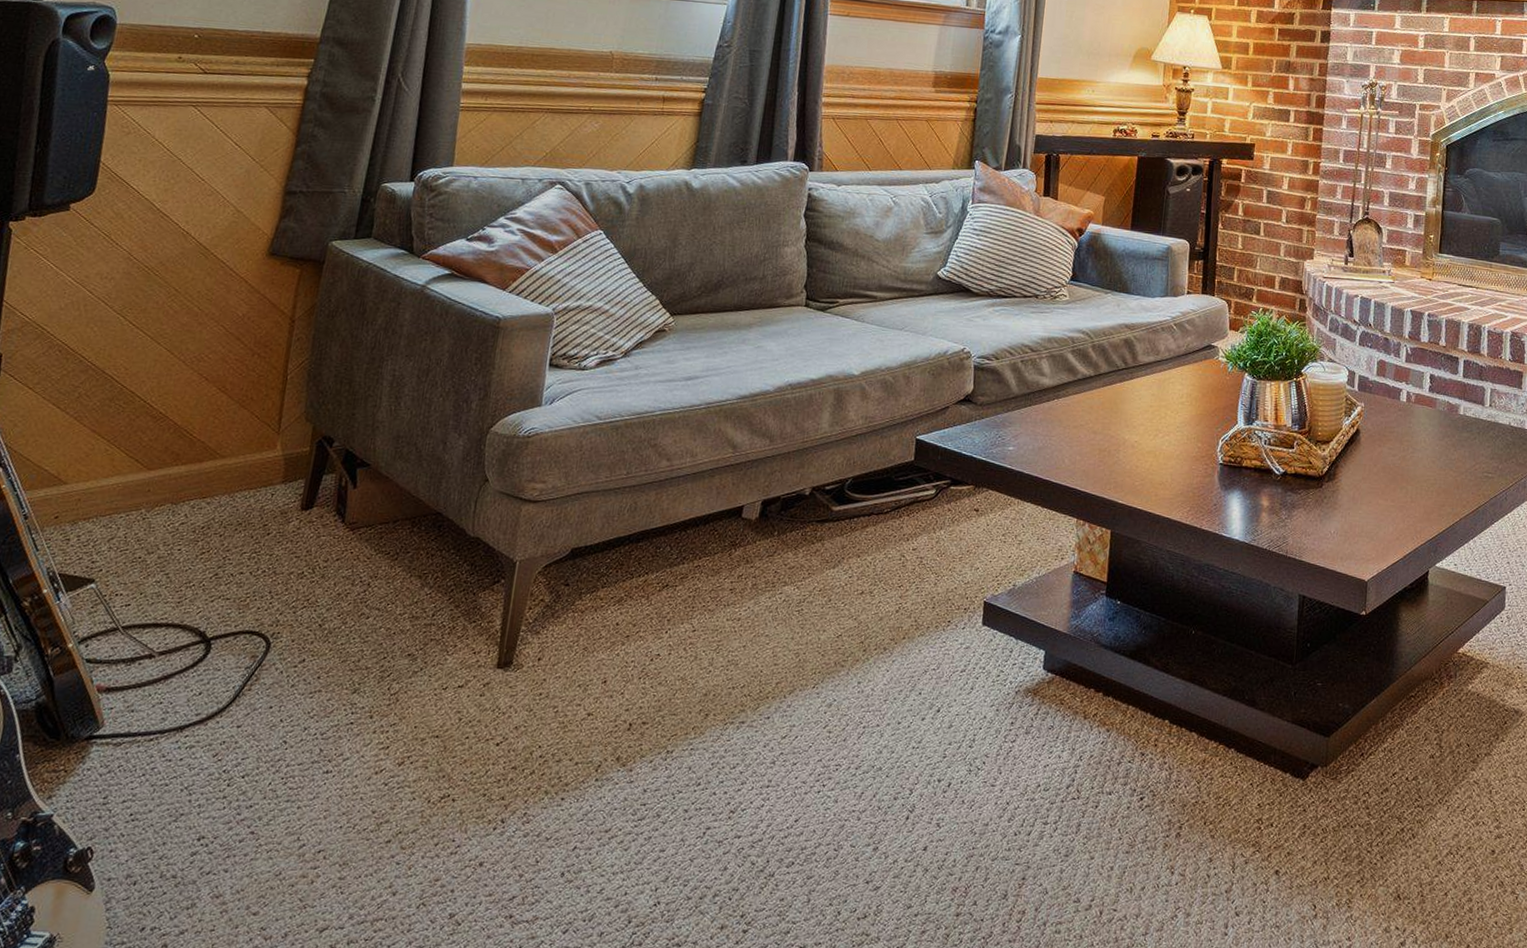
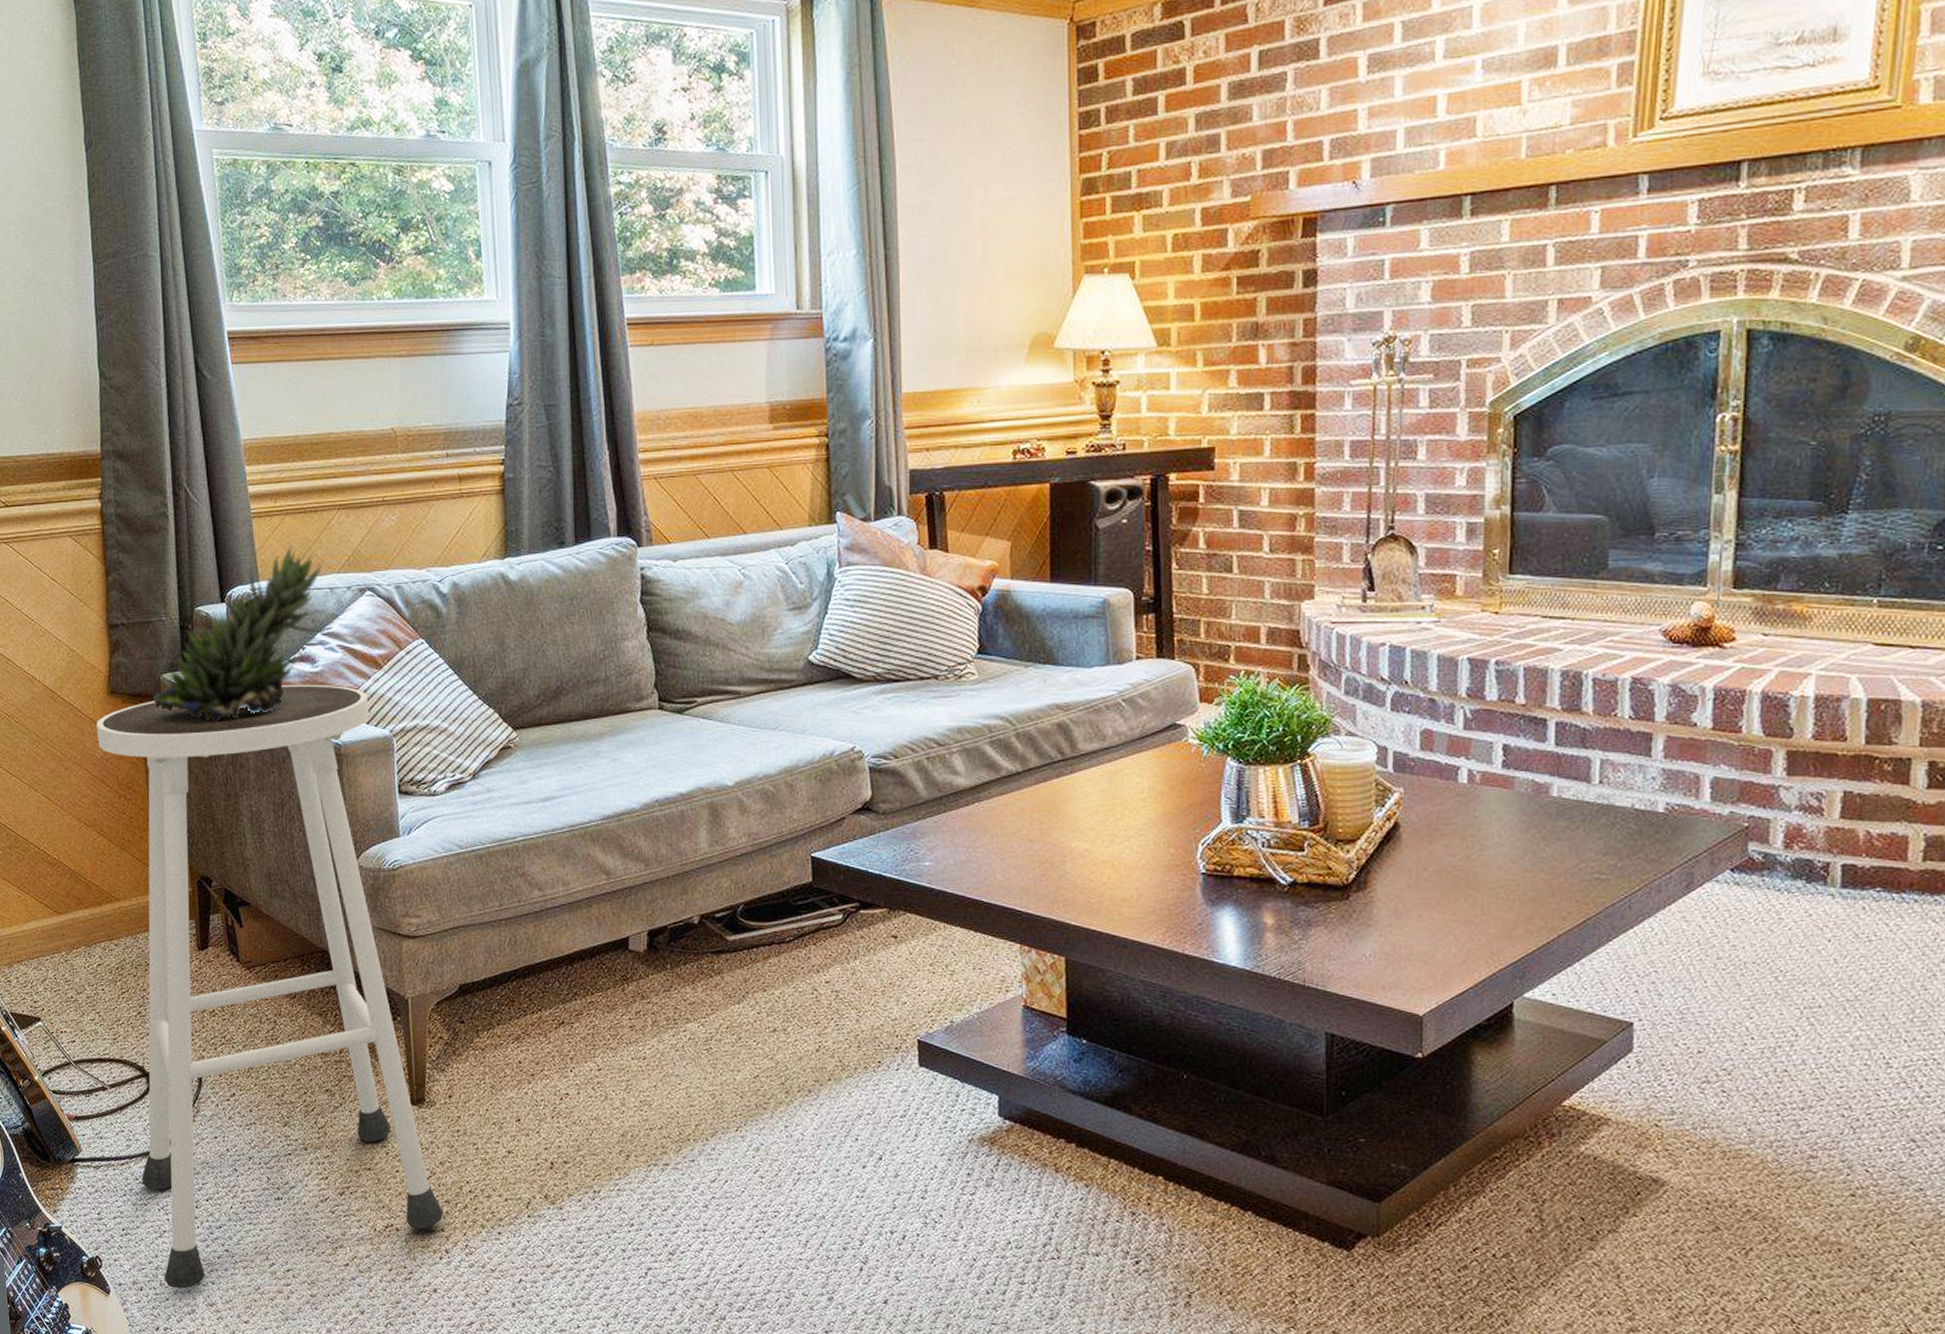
stool: none [167,261,537,880] -> present [96,684,444,1289]
succulent plant: none [315,138,518,289] -> present [153,545,324,722]

